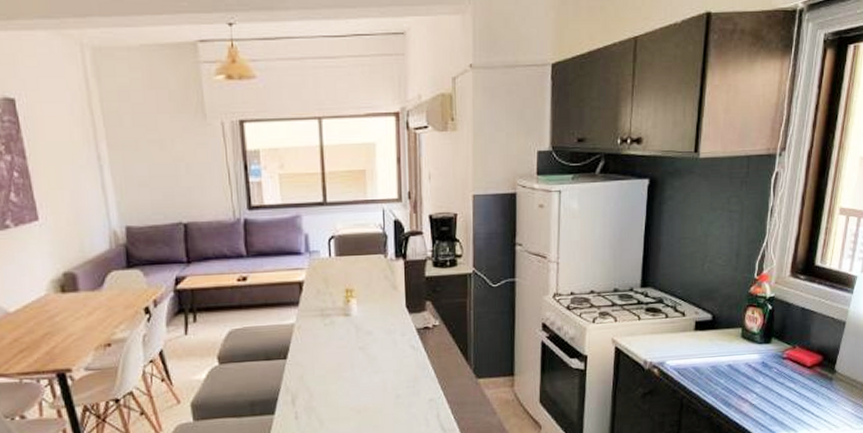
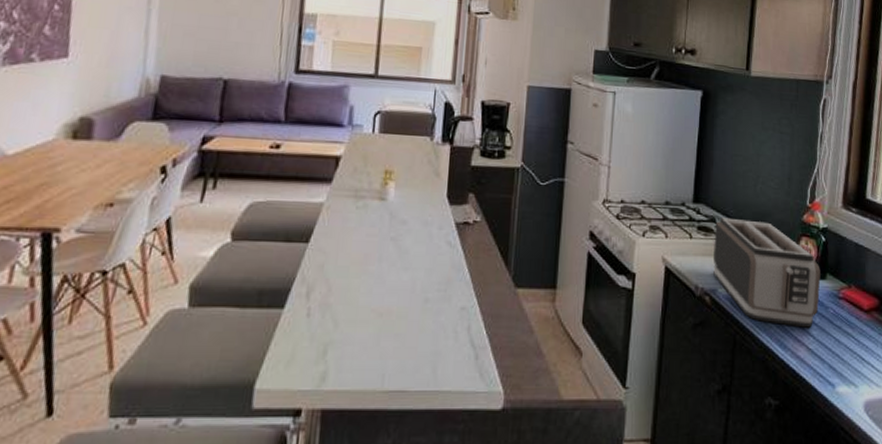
toaster: none [662,297,766,387] -> present [714,217,821,328]

